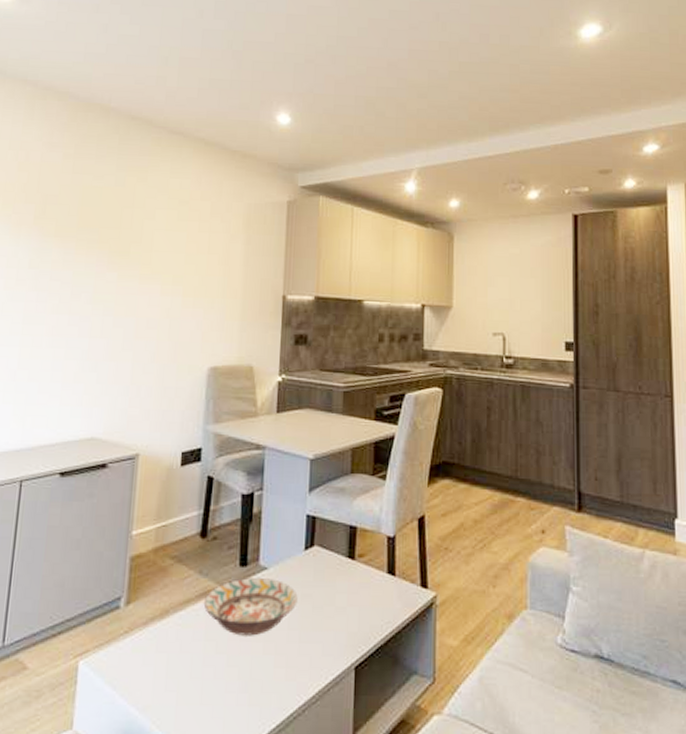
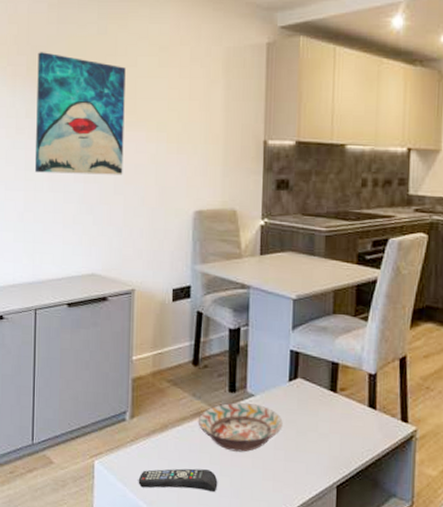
wall art: none [33,201,143,330] -> present [34,52,126,175]
remote control: none [130,660,224,690] -> present [138,468,218,492]

